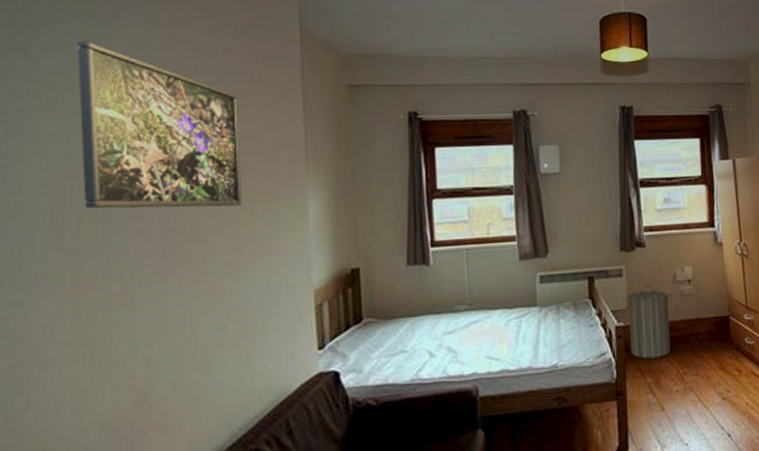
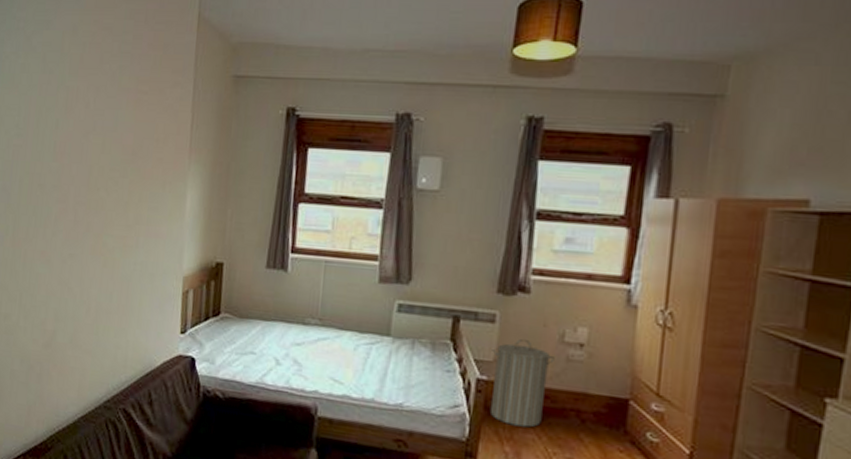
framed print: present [77,41,243,209] -> none [25,26,141,188]

